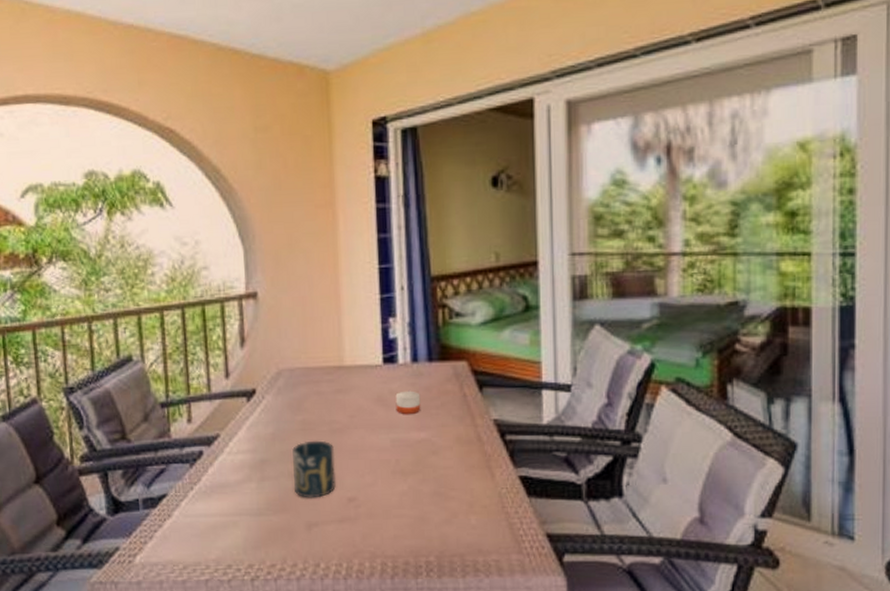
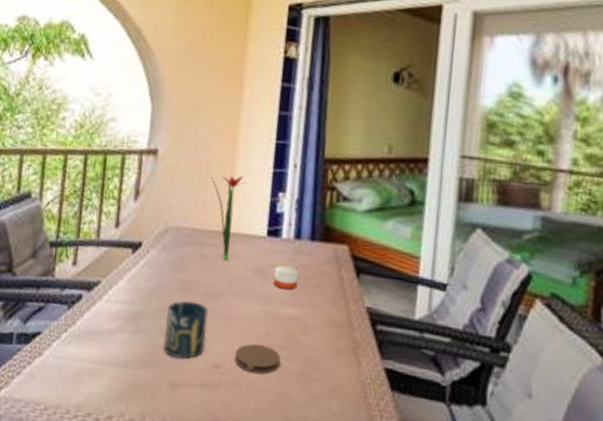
flower: none [315,306,356,394] -> present [209,174,248,260]
coaster: none [368,472,414,501] -> present [235,344,281,374]

